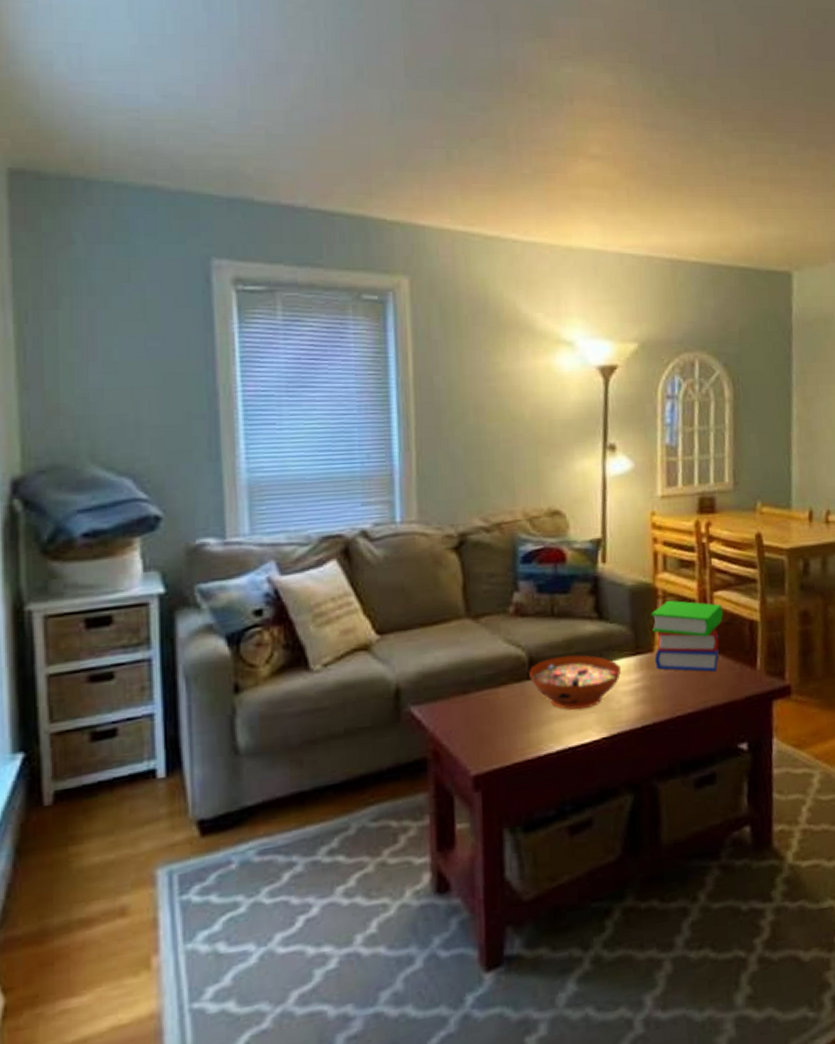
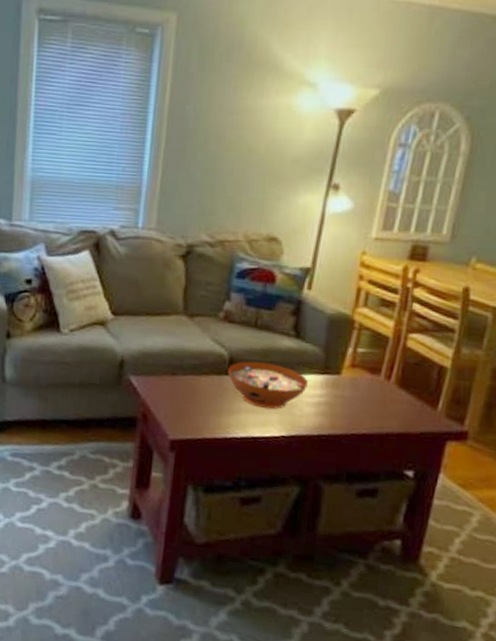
book: present [651,600,723,672] -> none [340,332,415,404]

